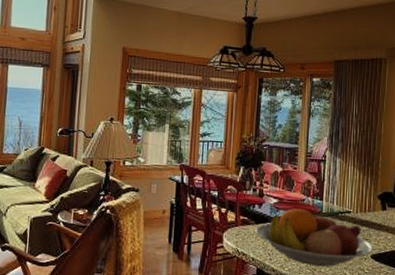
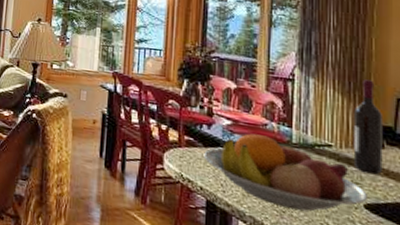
wine bottle: none [365,156,386,231] -> present [353,79,383,175]

